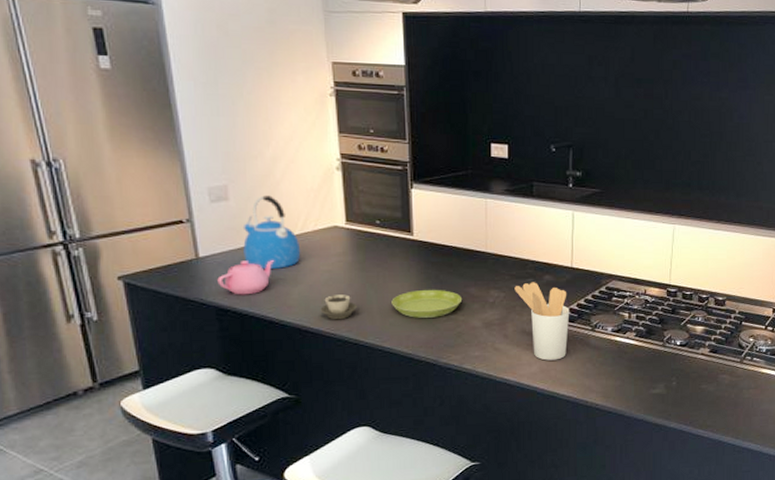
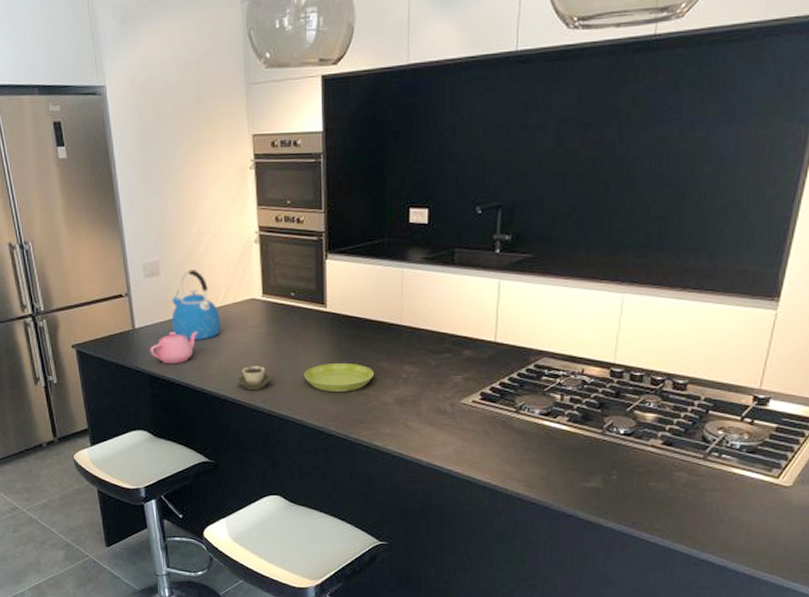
utensil holder: present [514,282,570,361] -> none [430,357,491,443]

